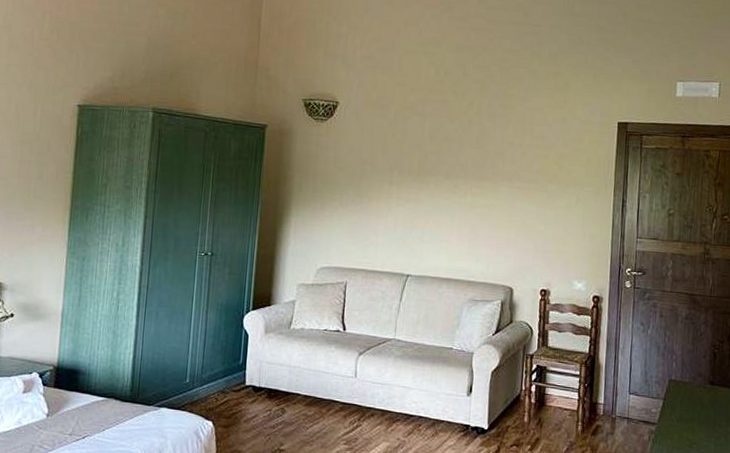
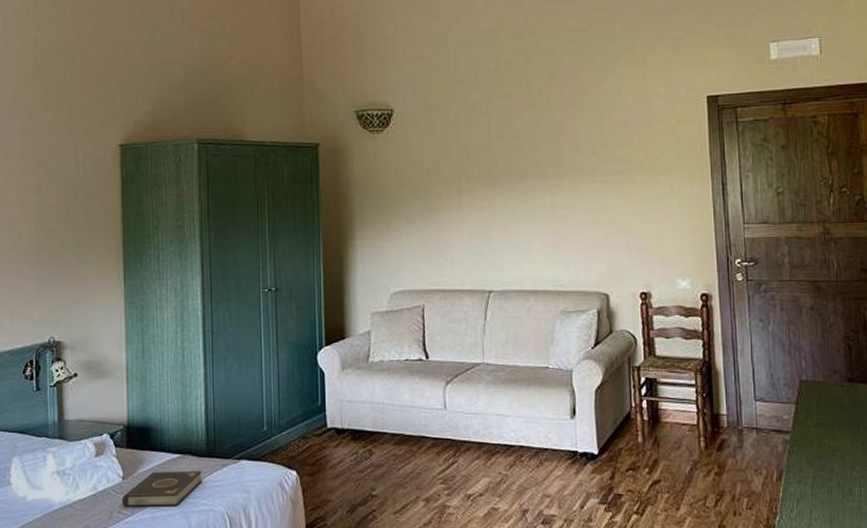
book: none [44,411,124,446] -> present [122,471,202,507]

